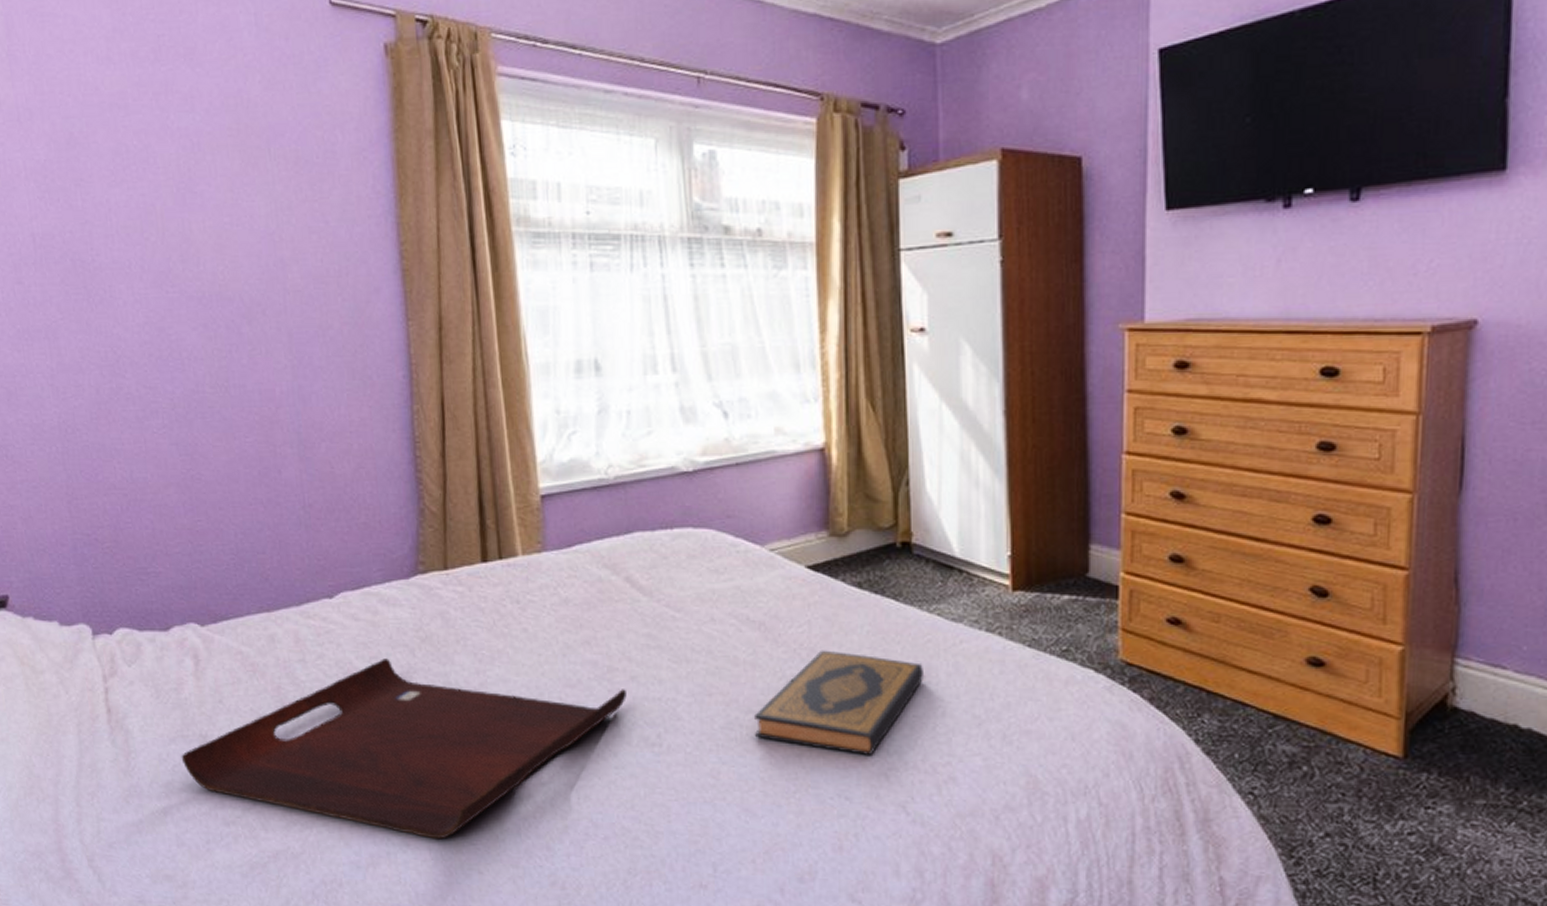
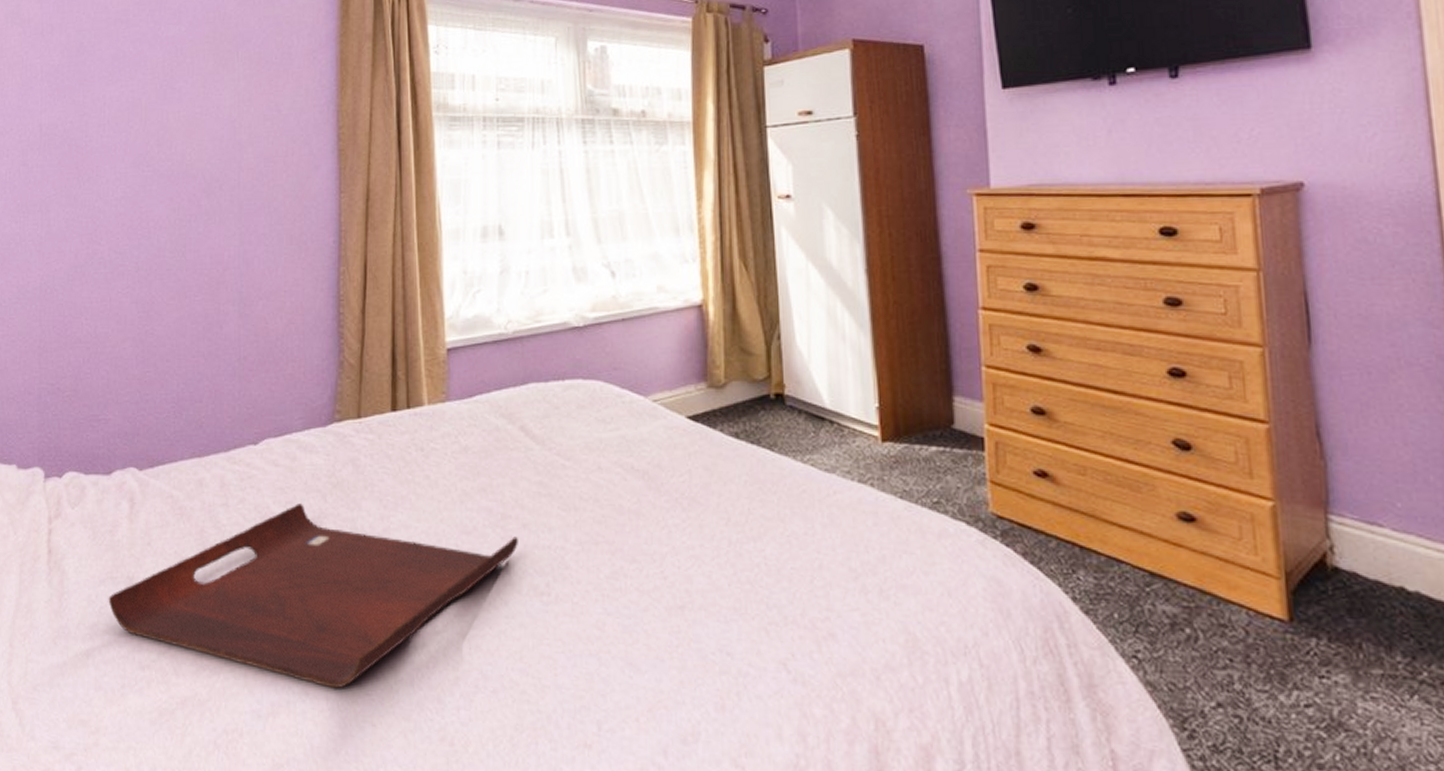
hardback book: present [755,650,923,757] -> none [638,499,800,610]

